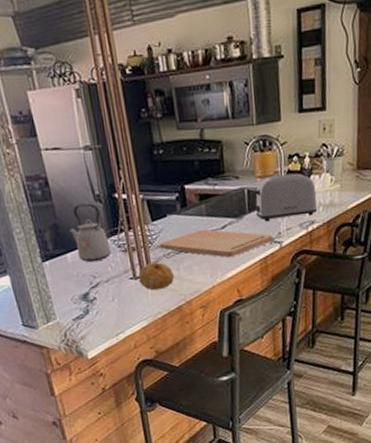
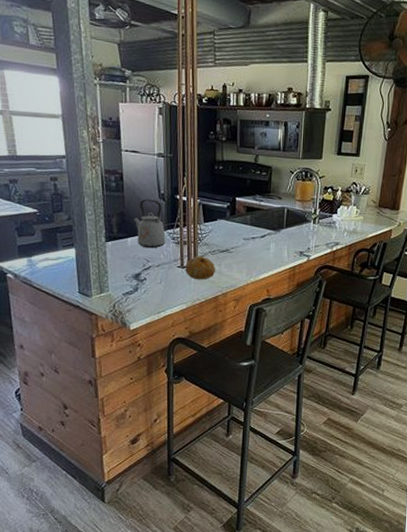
cutting board: present [158,229,273,258] -> none [207,235,303,262]
toaster: present [254,173,317,222] -> none [292,201,344,238]

